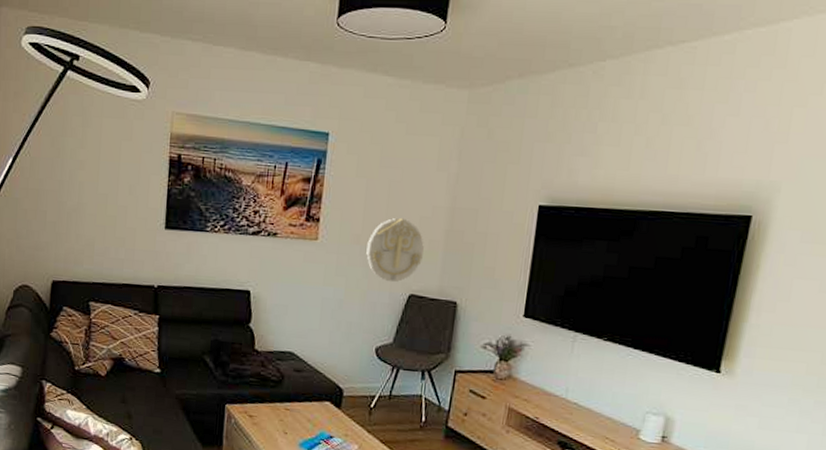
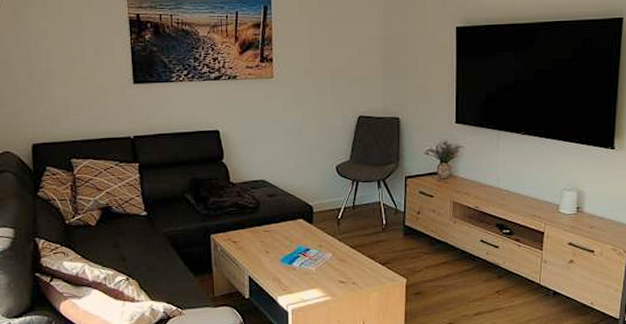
wall decoration: present [366,217,424,283] -> none [317,50,366,108]

